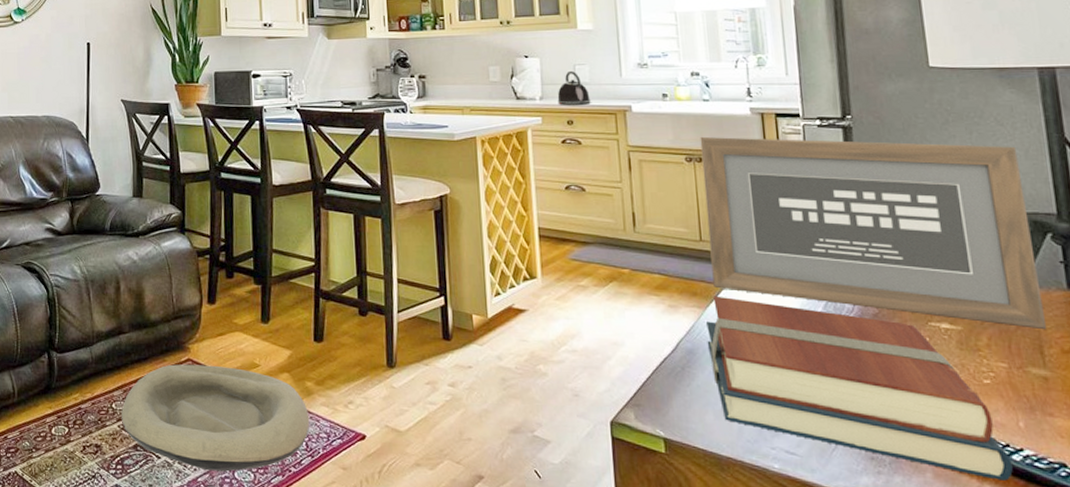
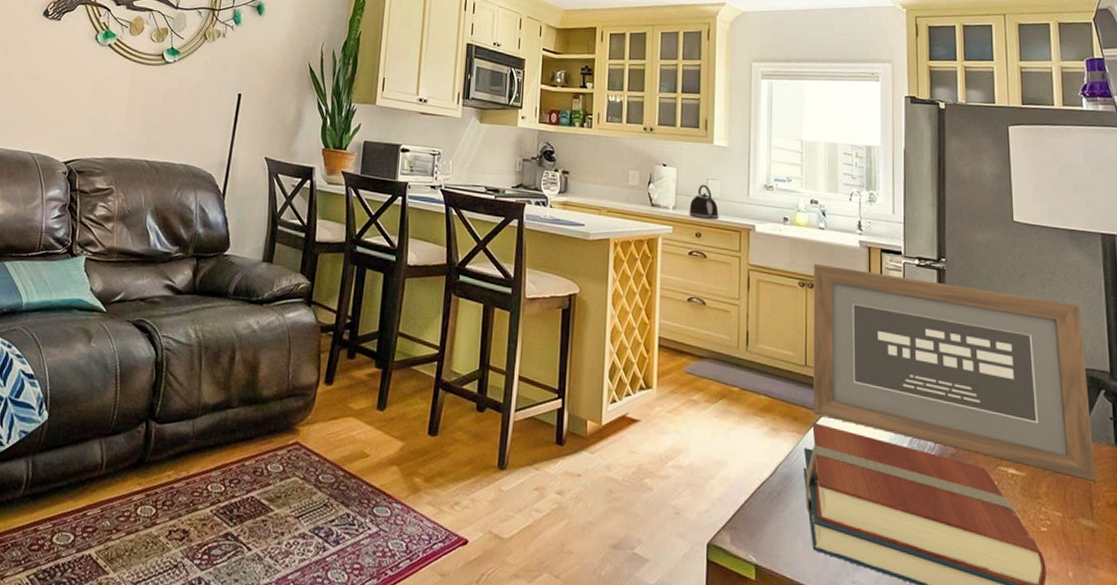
dog bed: present [121,364,309,472] -> none [215,446,413,571]

